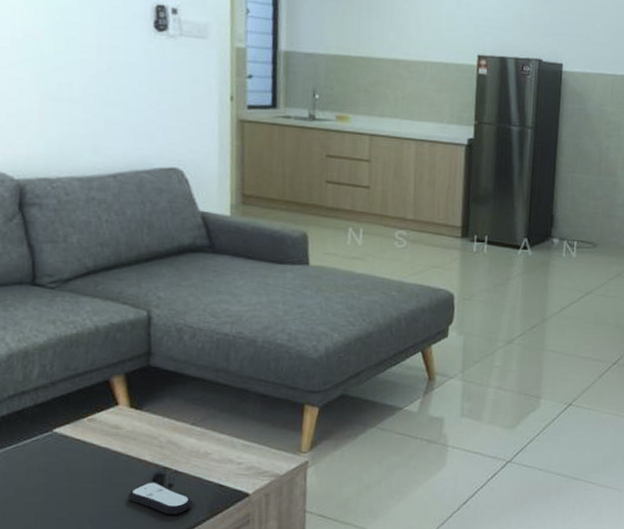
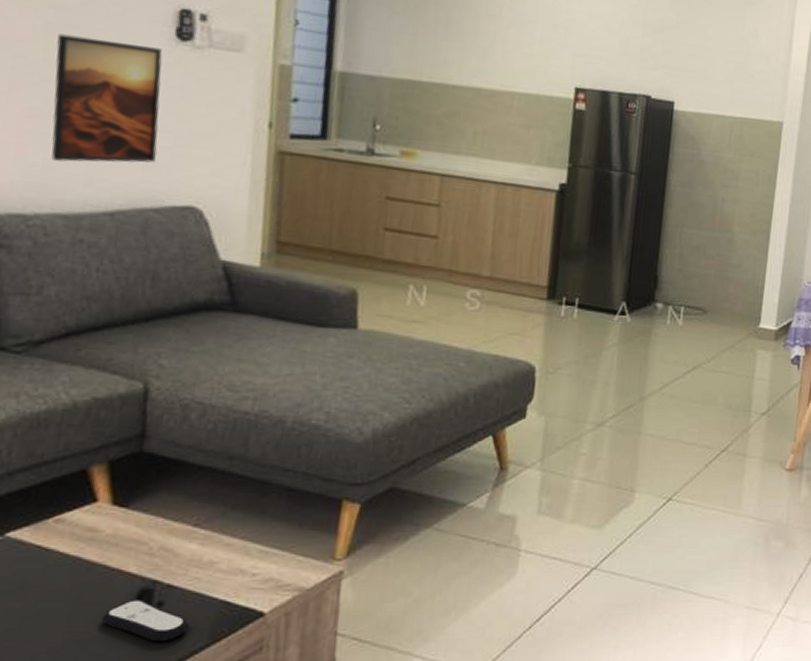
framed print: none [64,30,146,135] -> present [51,33,163,163]

